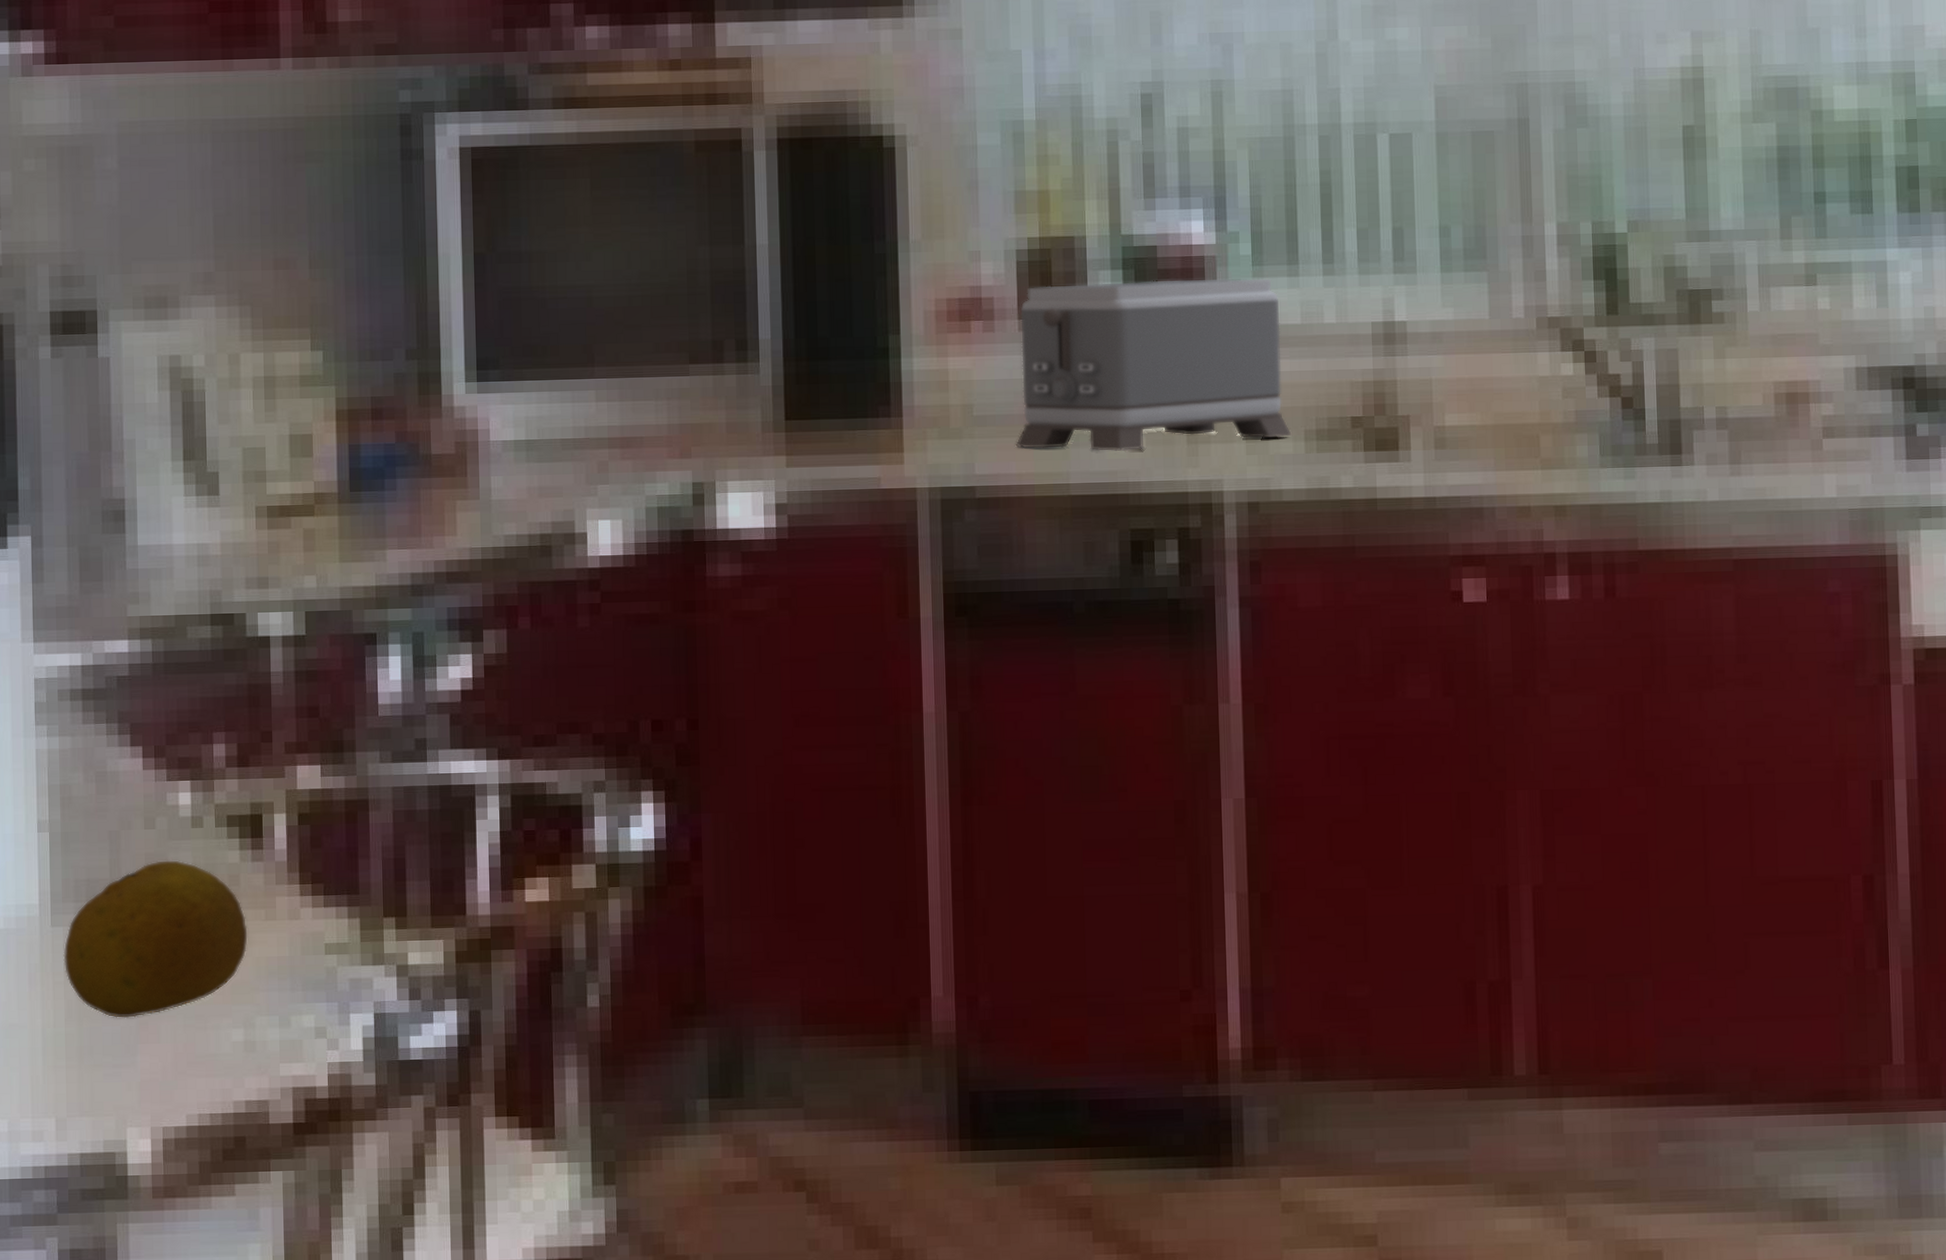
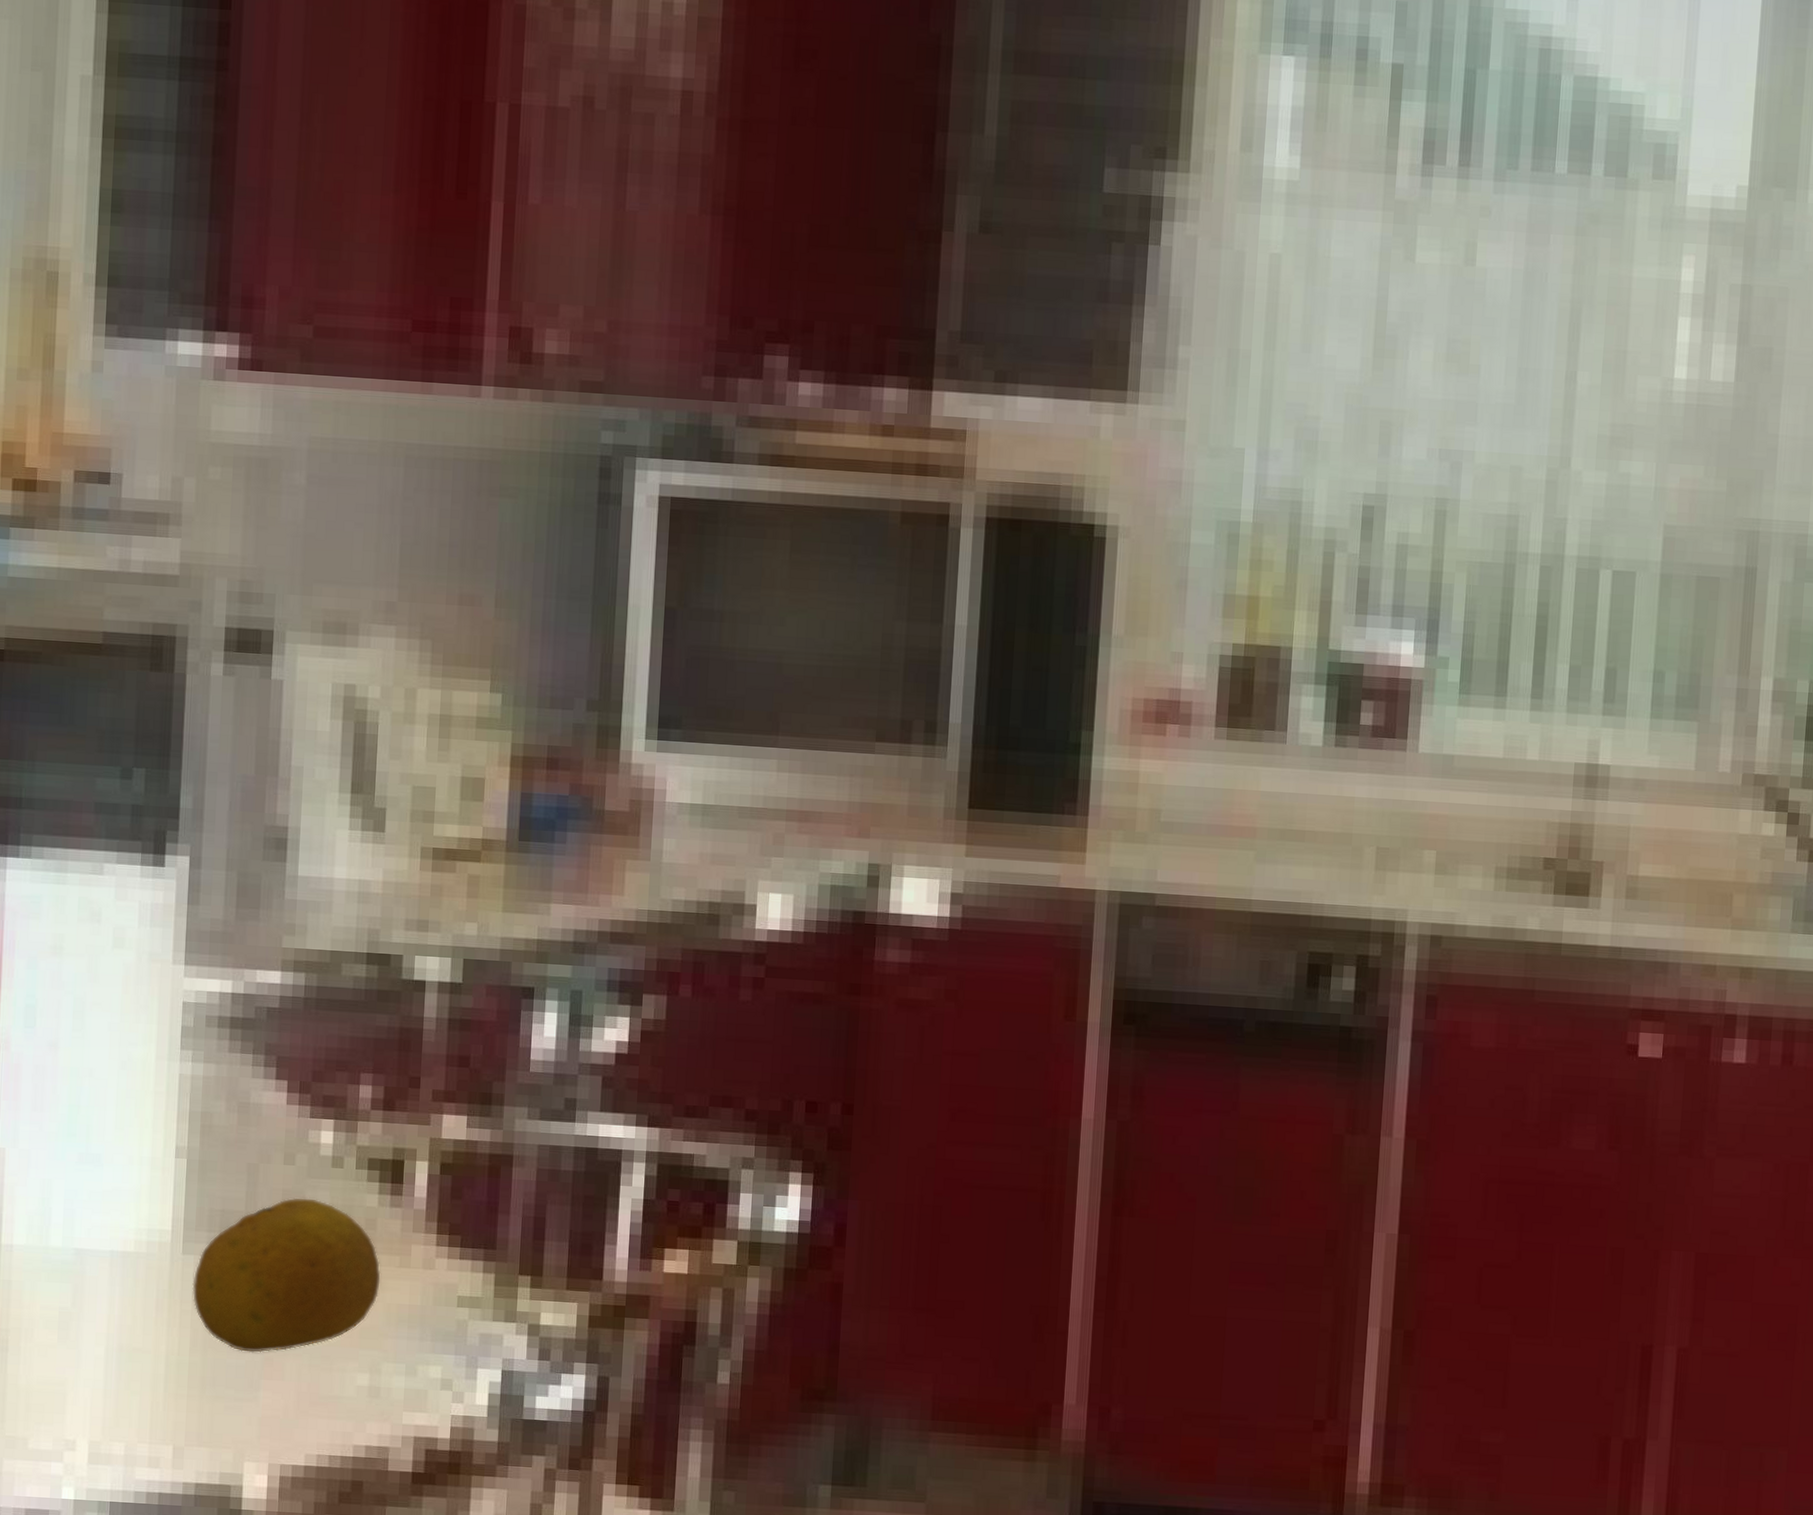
toaster: present [1016,278,1292,452] -> none [1201,695,1482,872]

